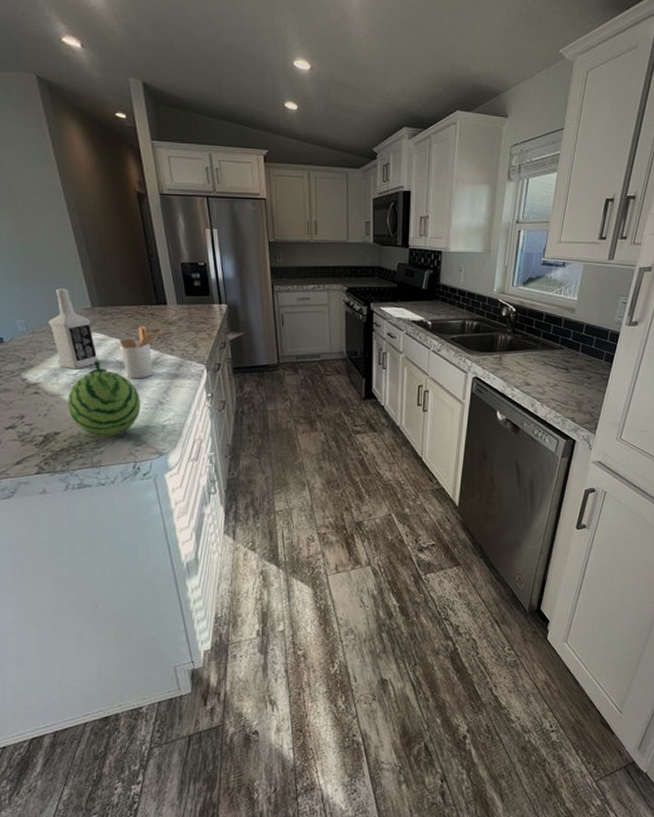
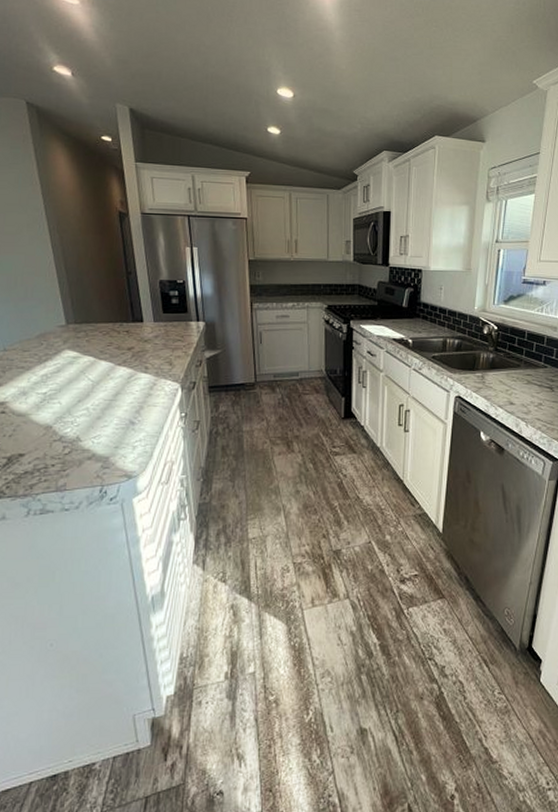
vodka: present [48,288,100,370] -> none [20,306,71,388]
fruit: present [68,359,141,437] -> none [34,378,112,459]
utensil holder: present [118,325,162,379] -> none [91,343,137,398]

